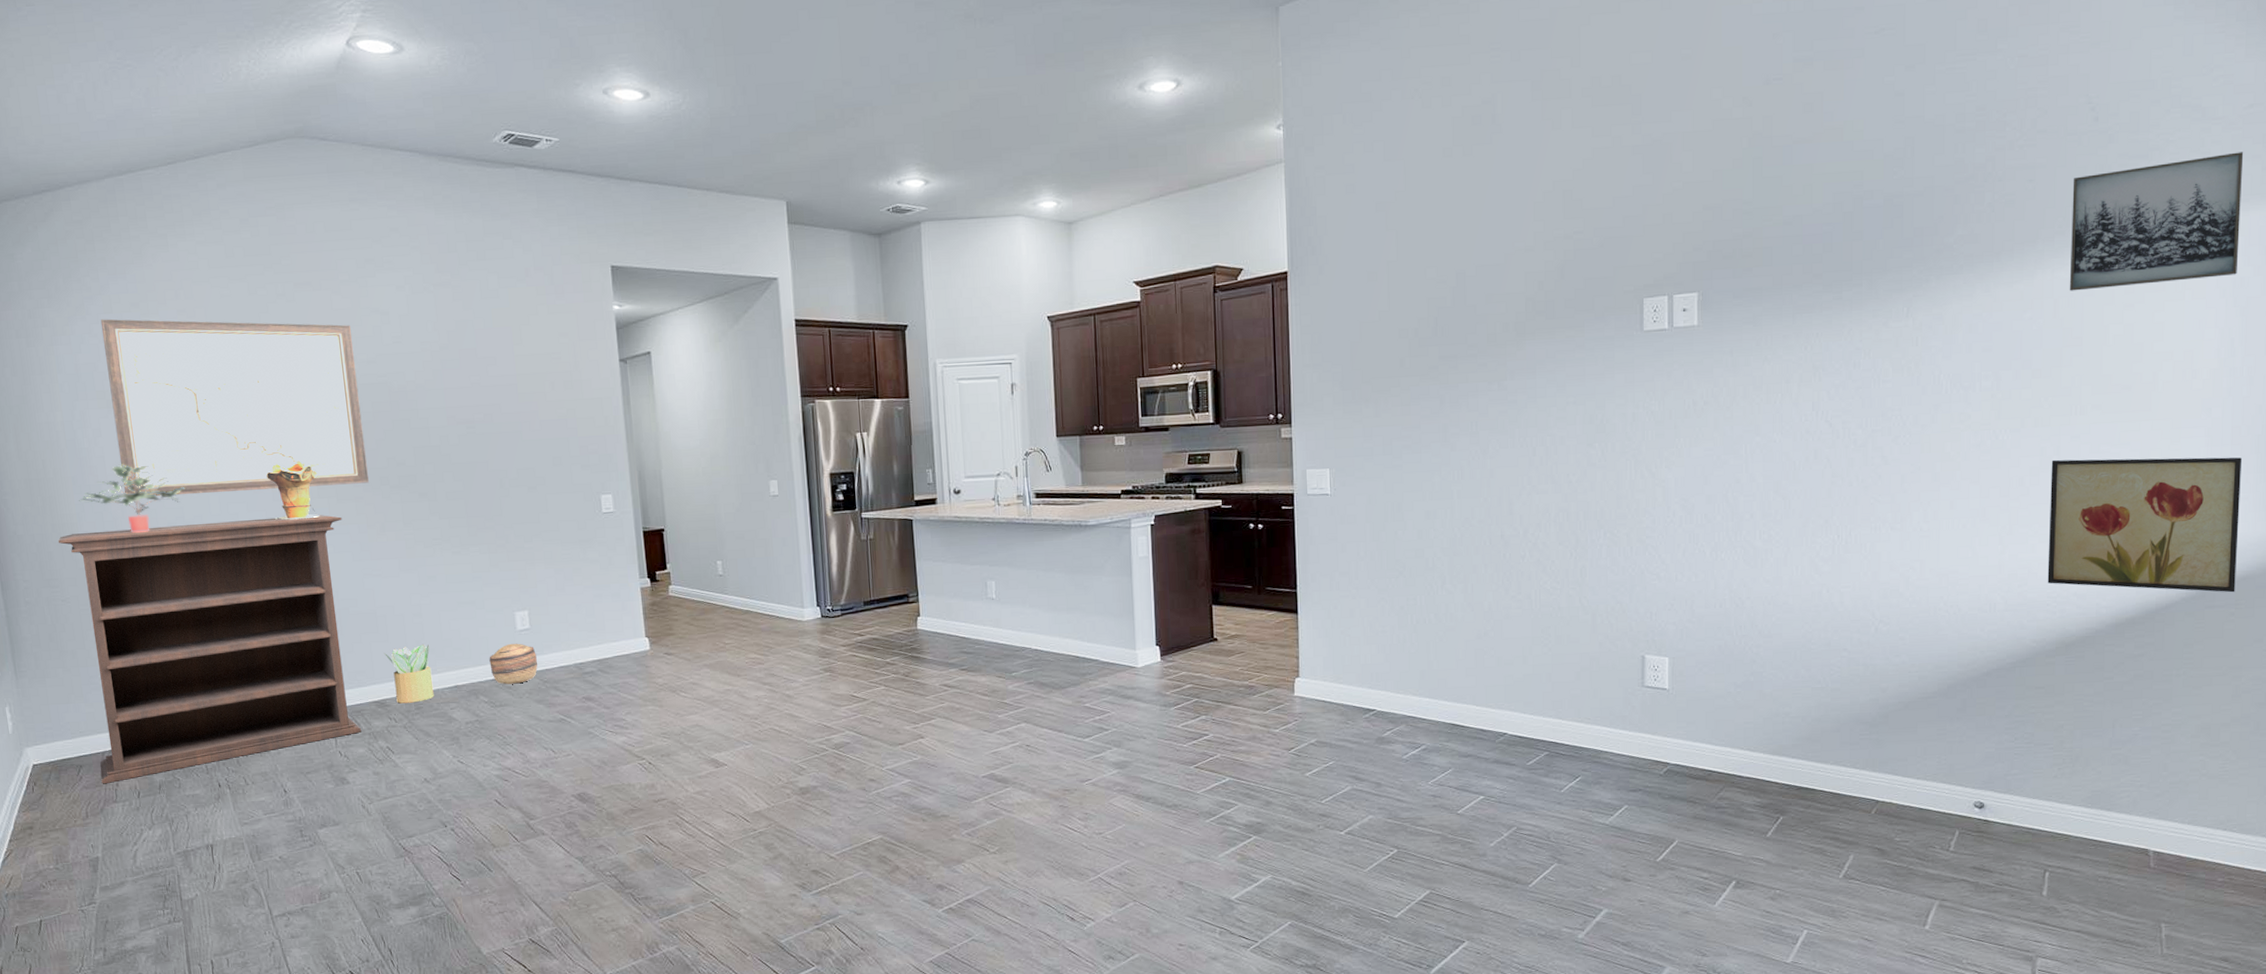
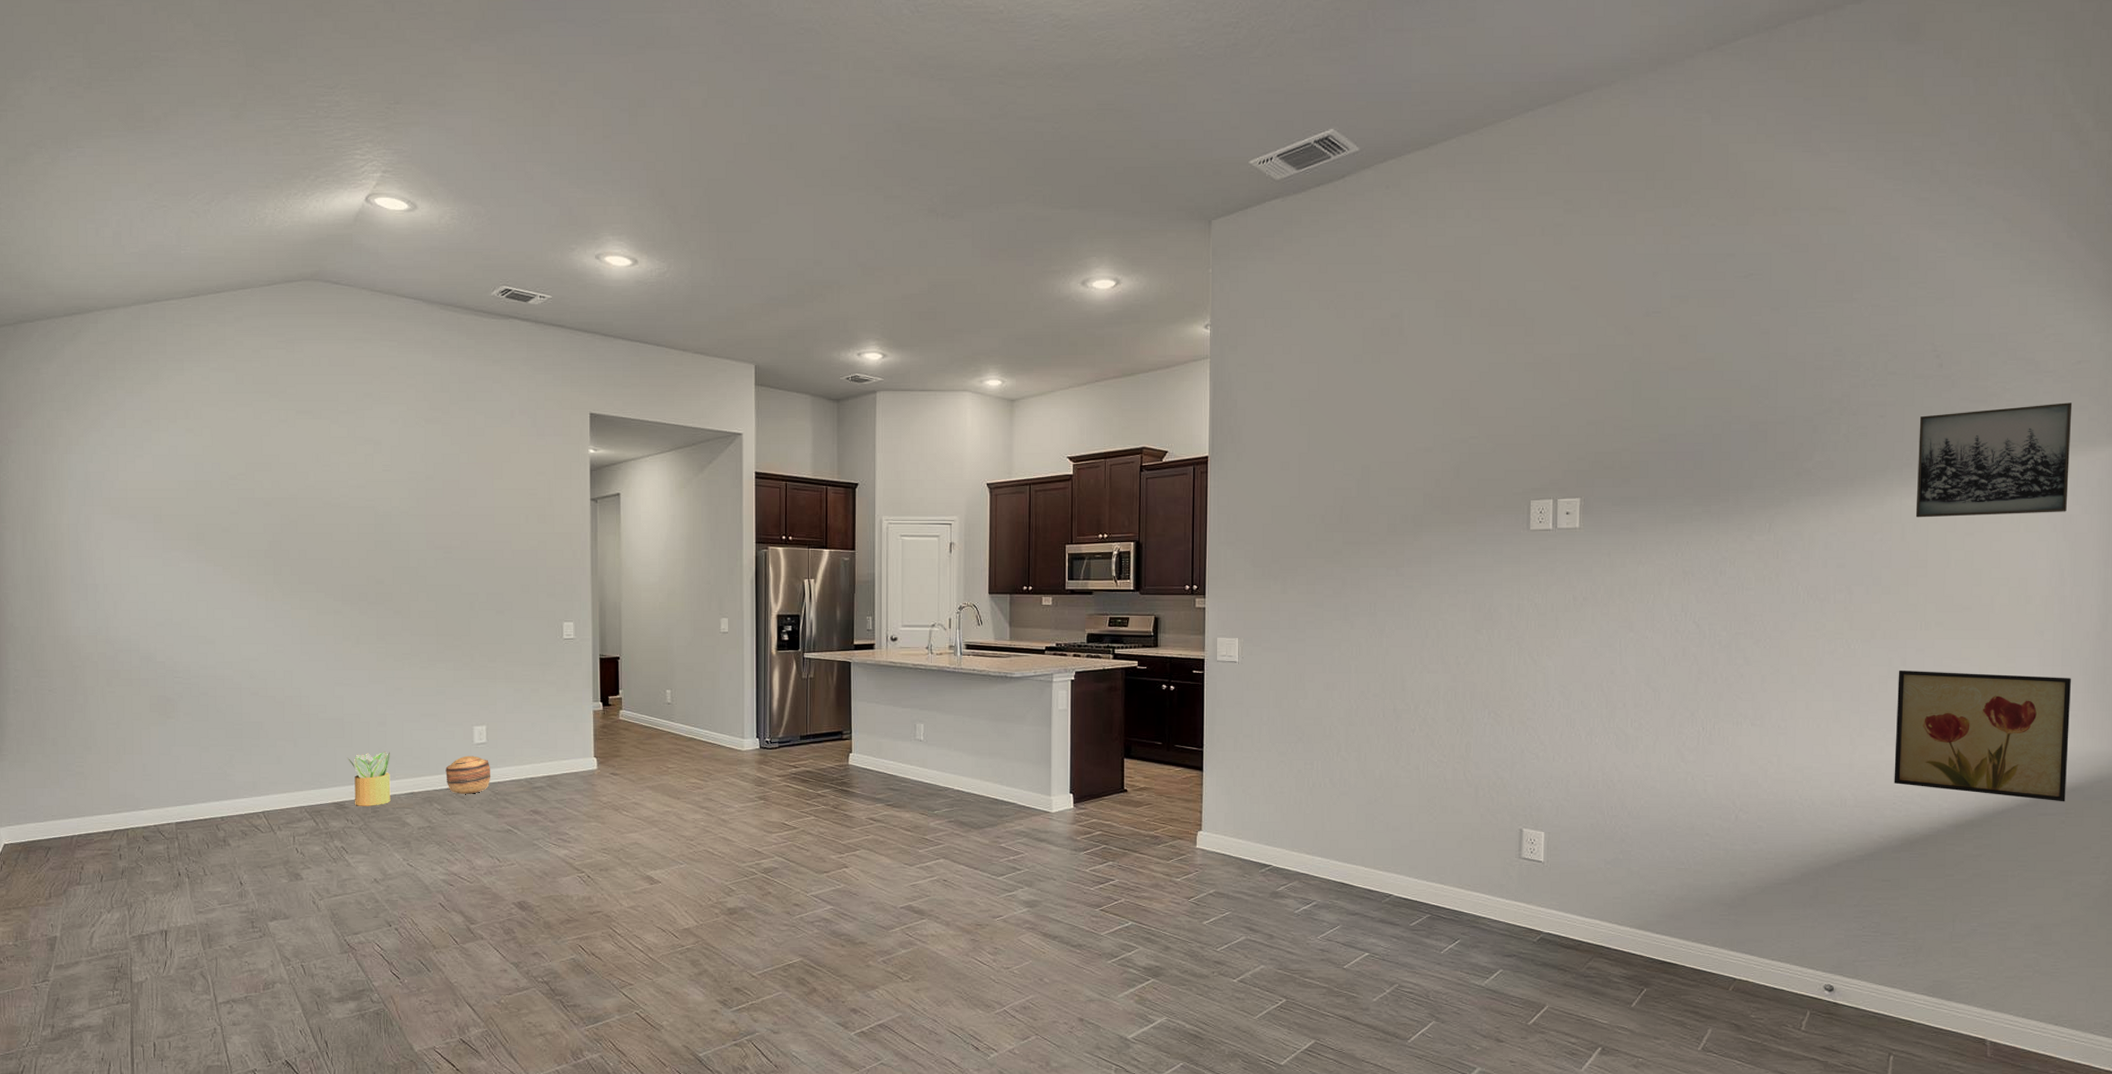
bookshelf: present [58,514,362,784] -> none [52,624,320,867]
potted plant: present [79,464,186,533] -> none [75,567,176,631]
wall art: present [100,319,369,497] -> none [113,433,348,599]
decorative vase: present [265,461,319,520] -> none [252,574,301,627]

